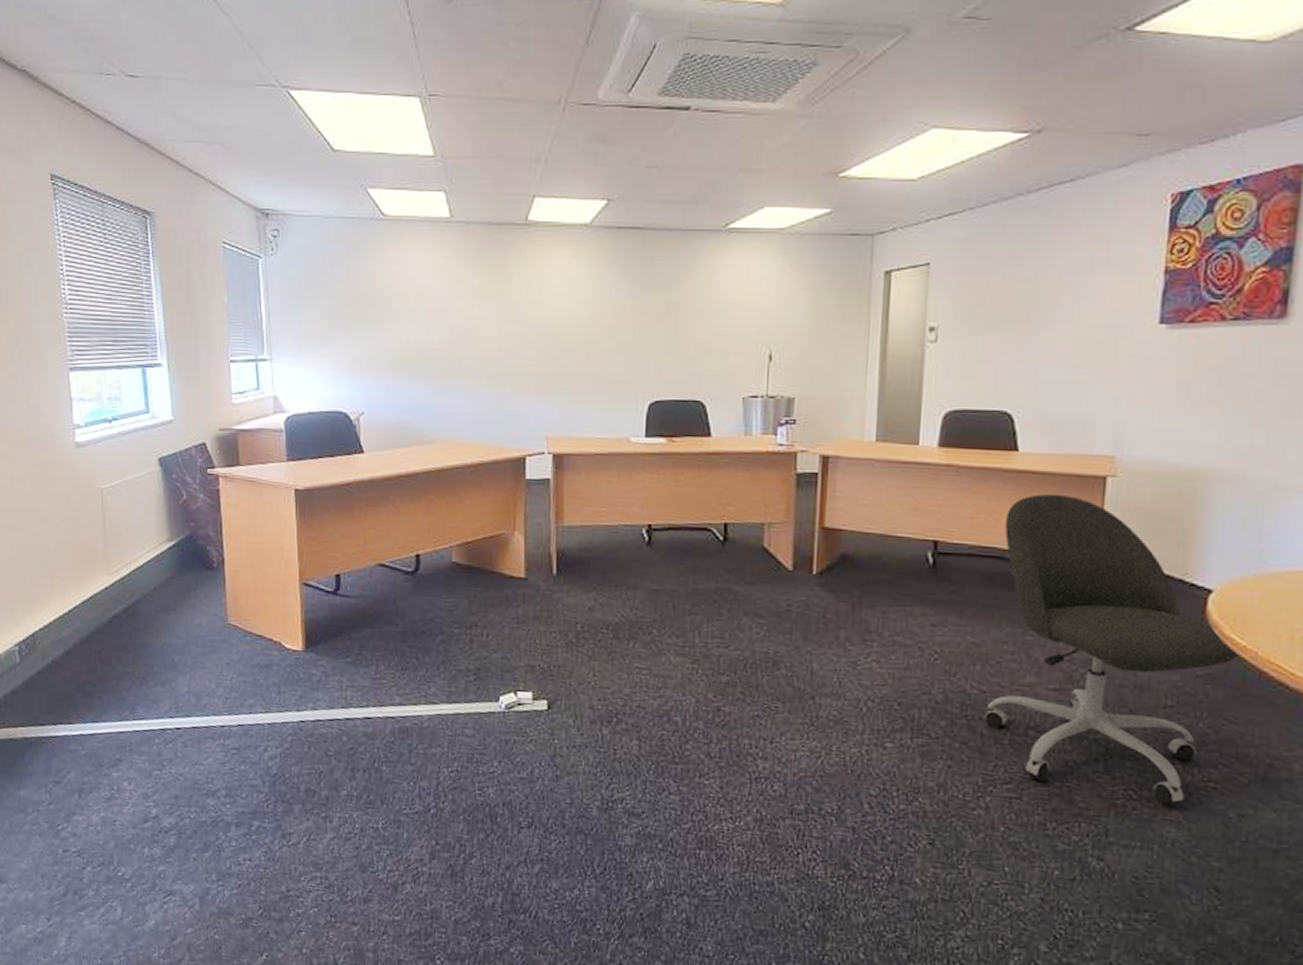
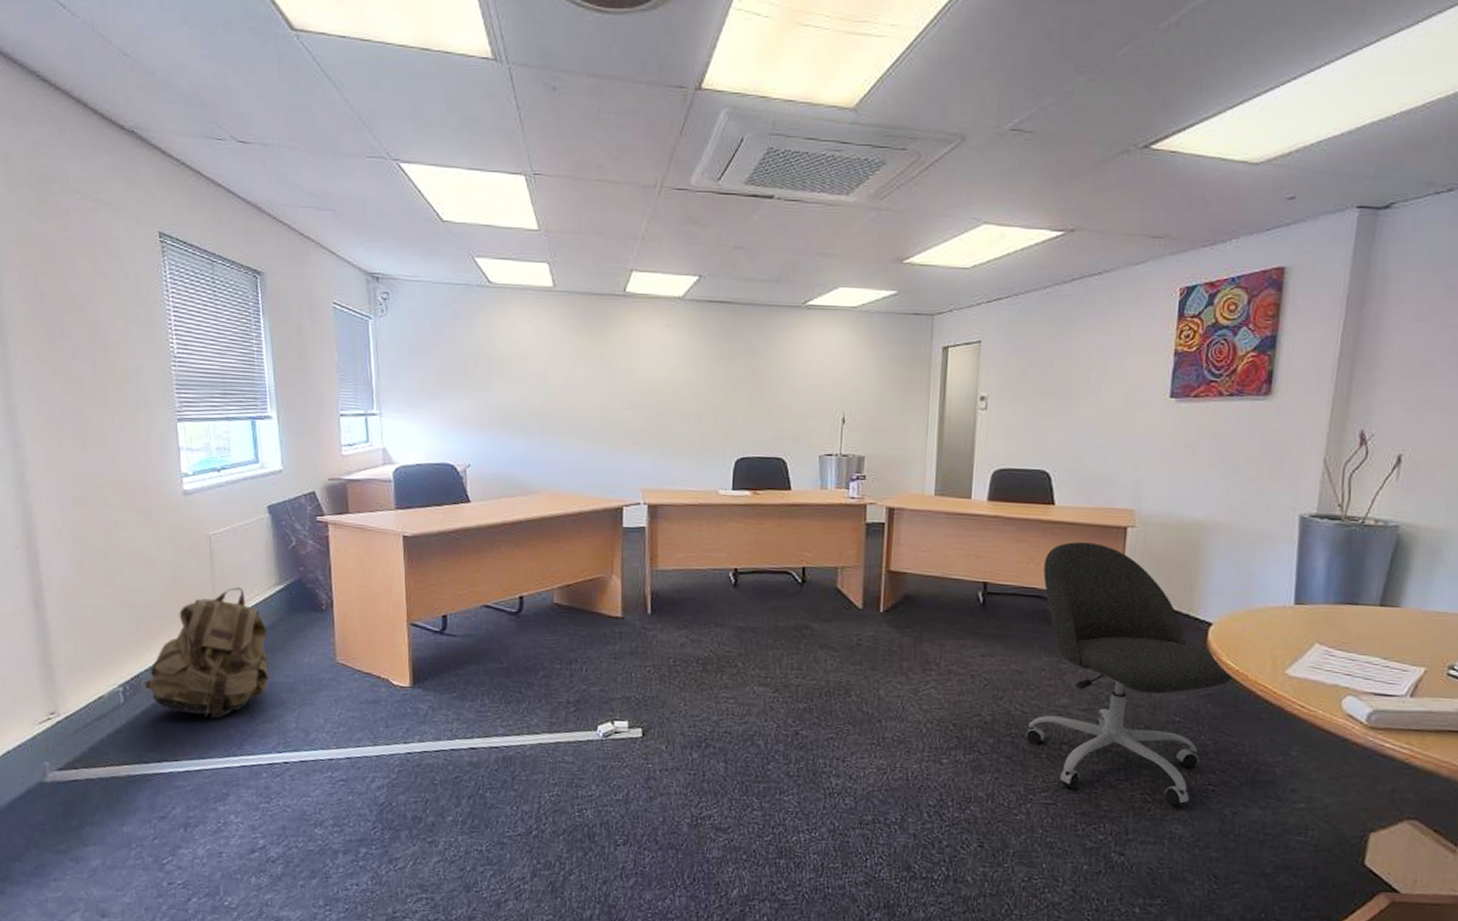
backpack: none [40,543,160,681] -> present [145,587,268,719]

